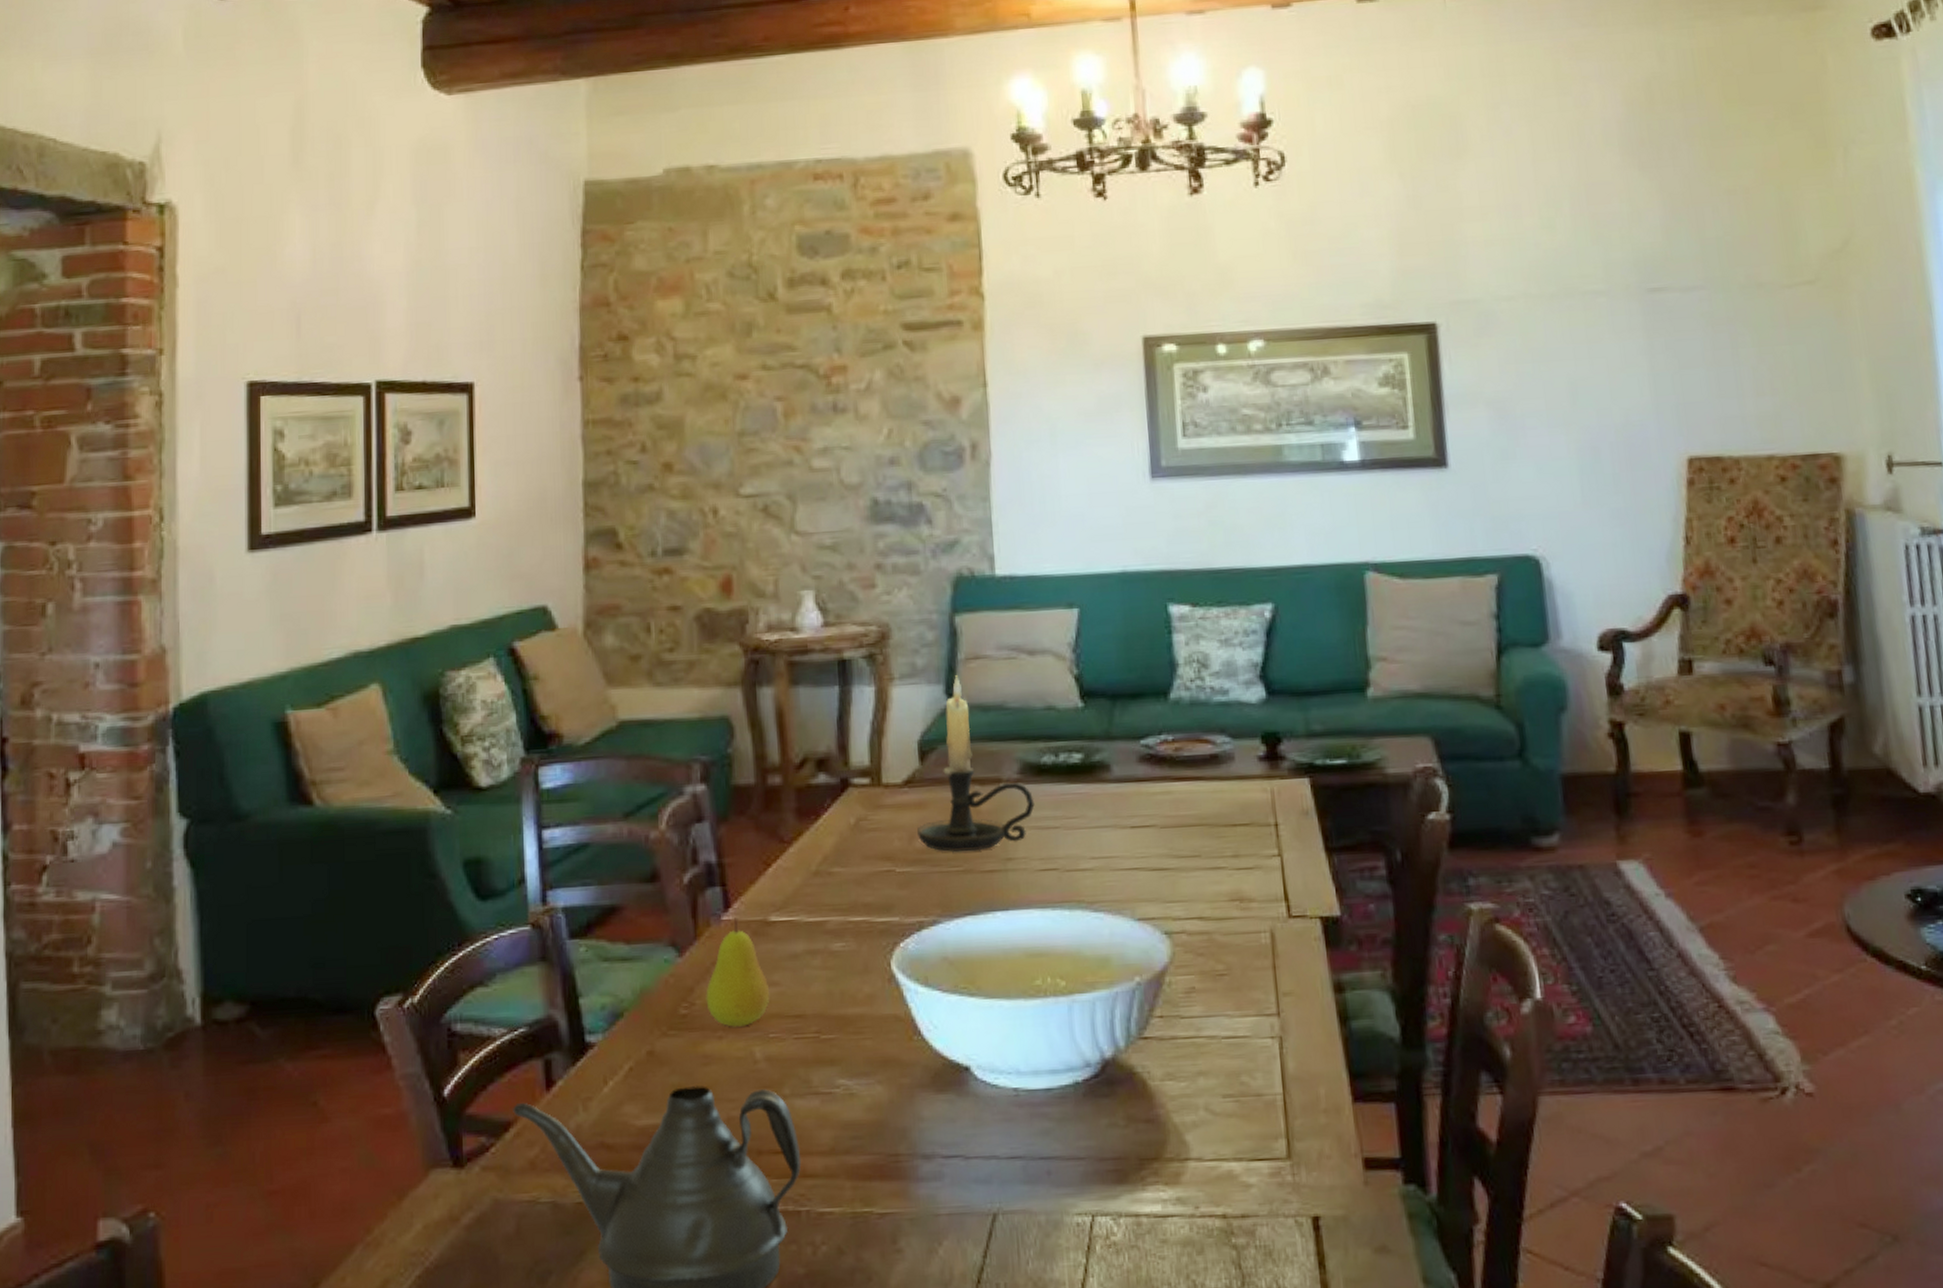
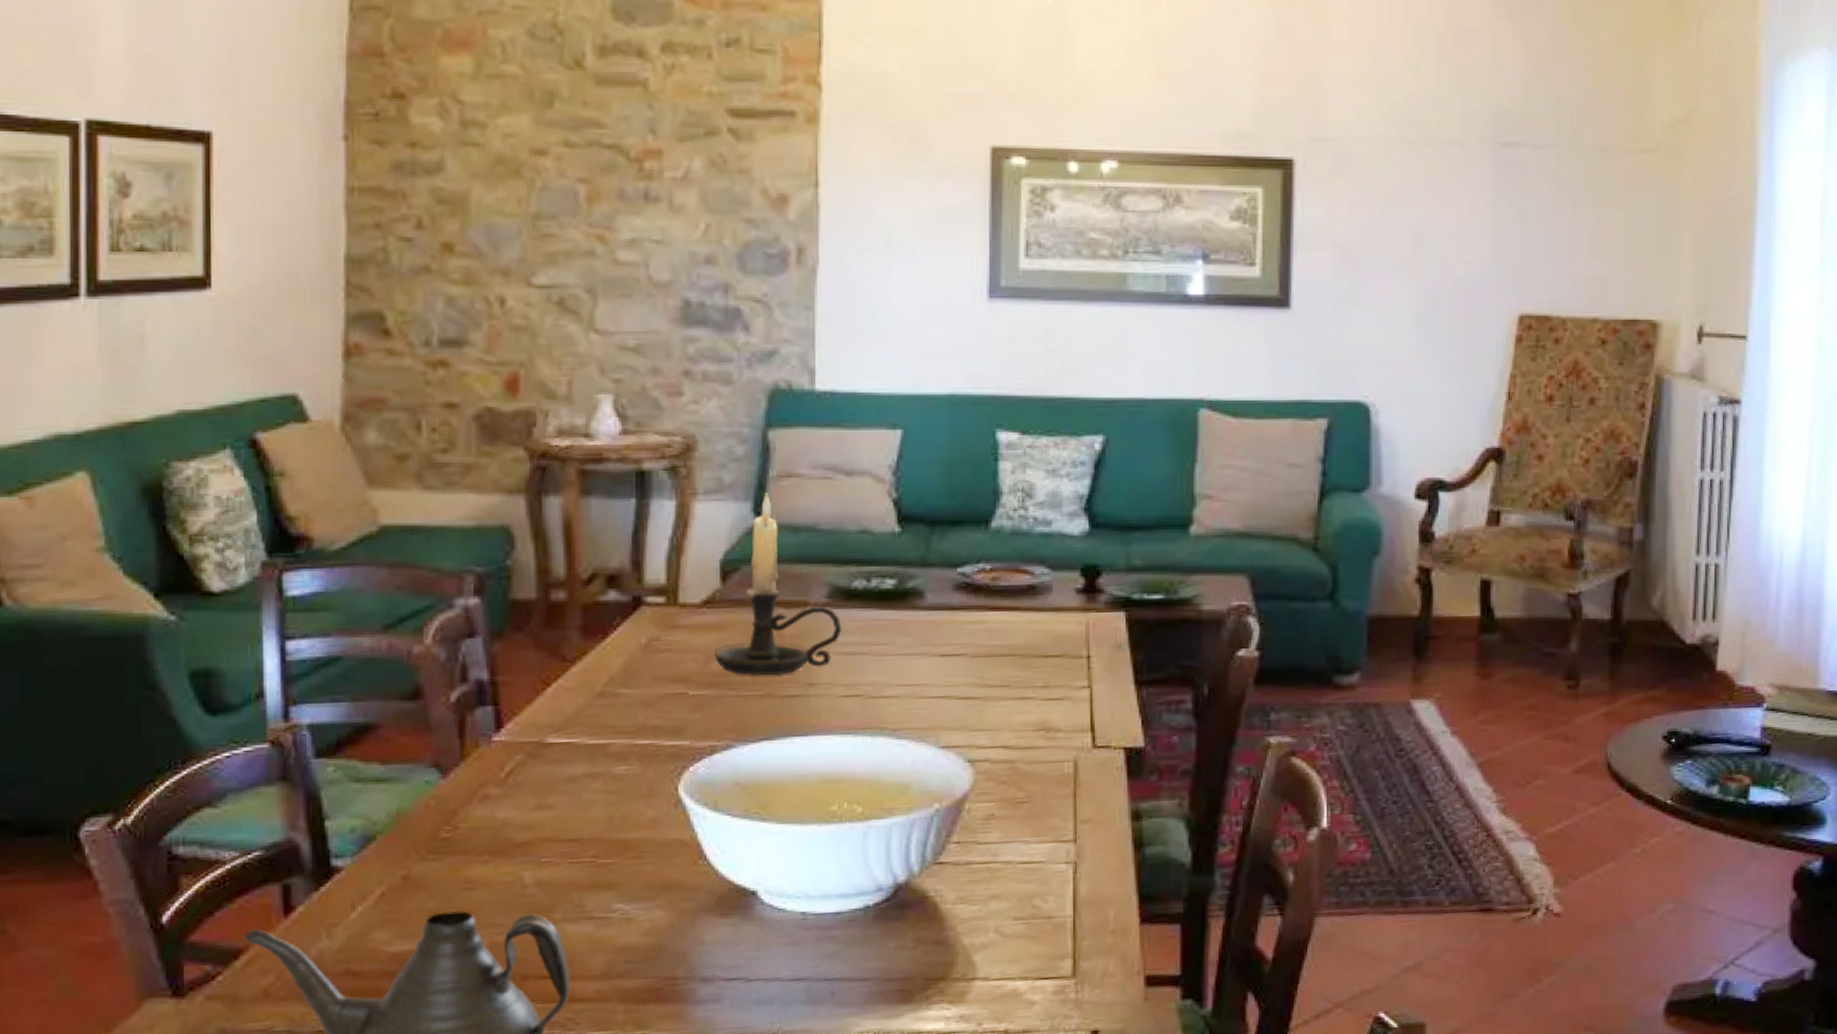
fruit: present [706,917,770,1027] -> none [471,738,544,851]

